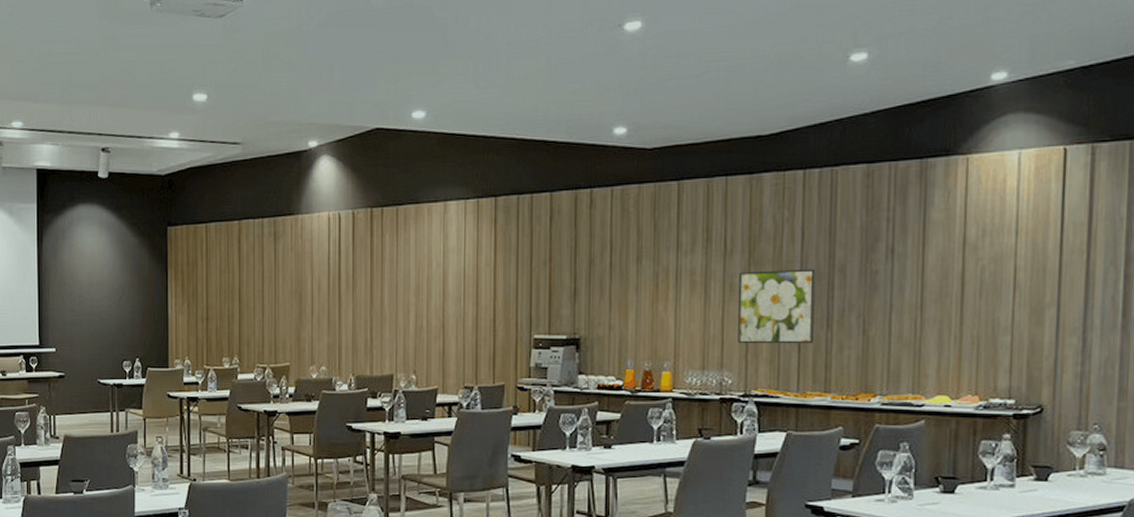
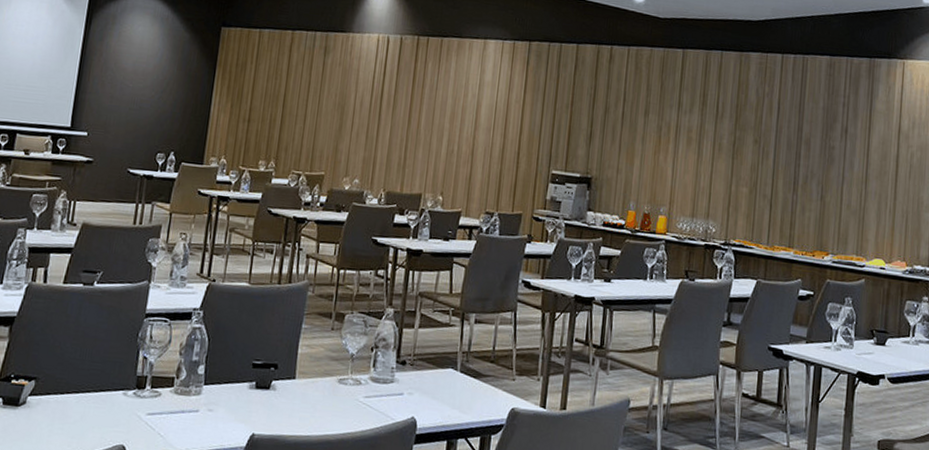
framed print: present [738,268,815,343] -> none [722,134,787,203]

